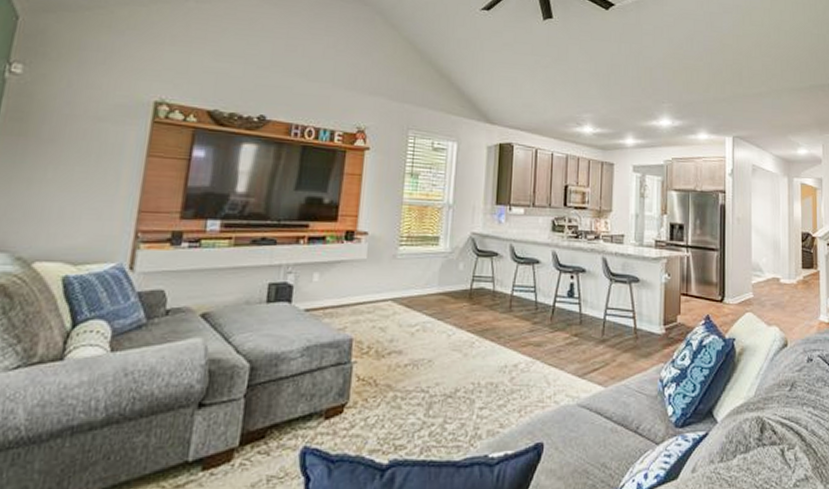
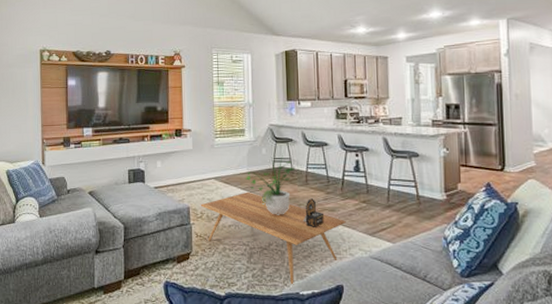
coffee table: none [368,319,553,445] -> present [200,191,346,285]
potted plant: none [433,268,497,351] -> present [245,152,295,215]
decorative box: none [501,329,527,369] -> present [303,198,324,228]

